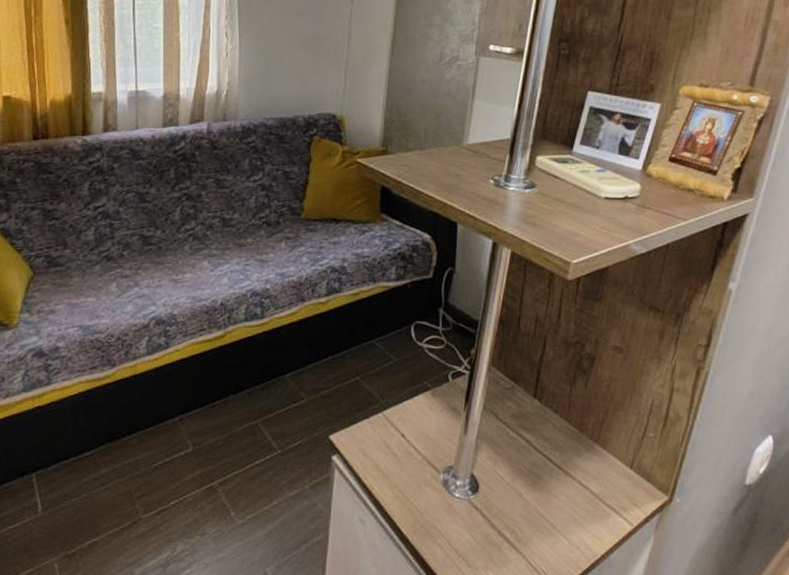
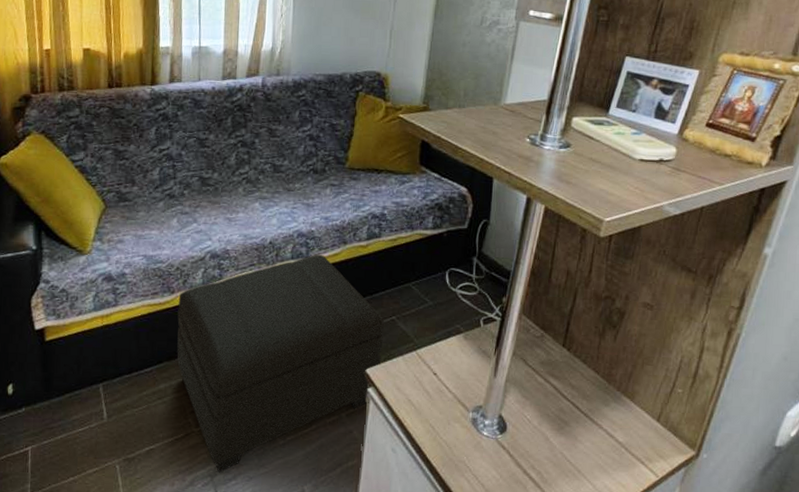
footstool: none [120,314,347,562] -> present [177,254,384,473]

